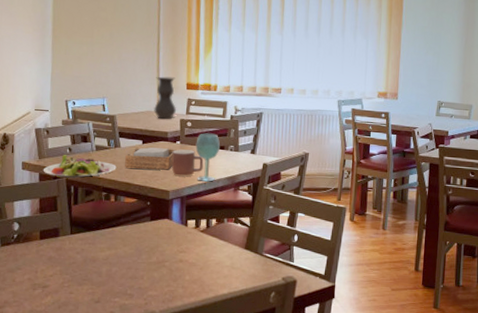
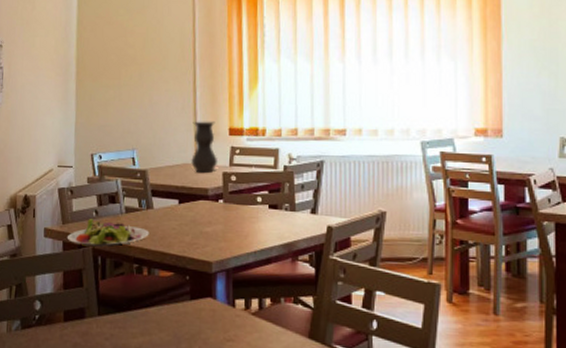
napkin holder: present [125,147,177,170] -> none [159,208,220,236]
mug: present [171,149,204,177] -> none [214,210,253,245]
wine glass: present [195,133,221,182] -> none [242,188,273,250]

